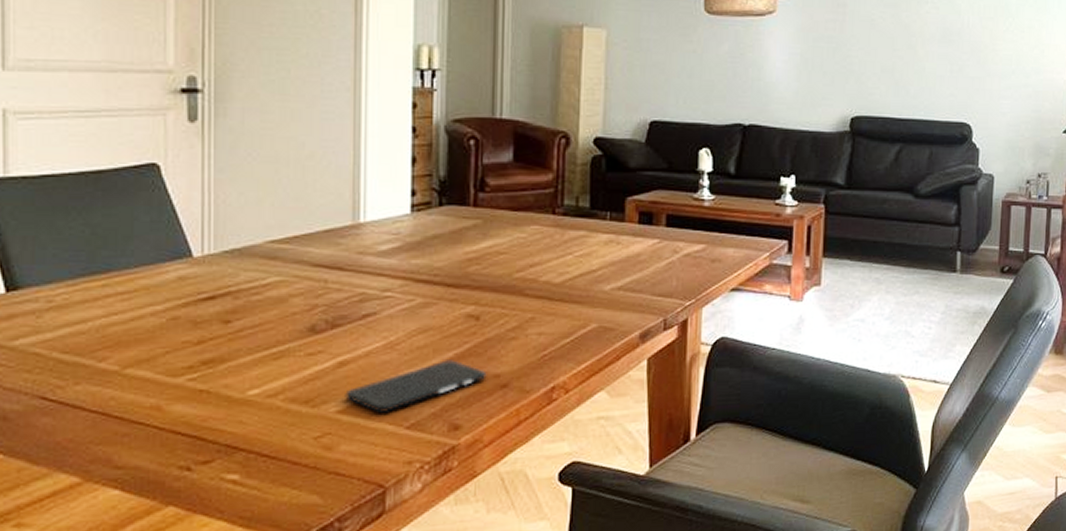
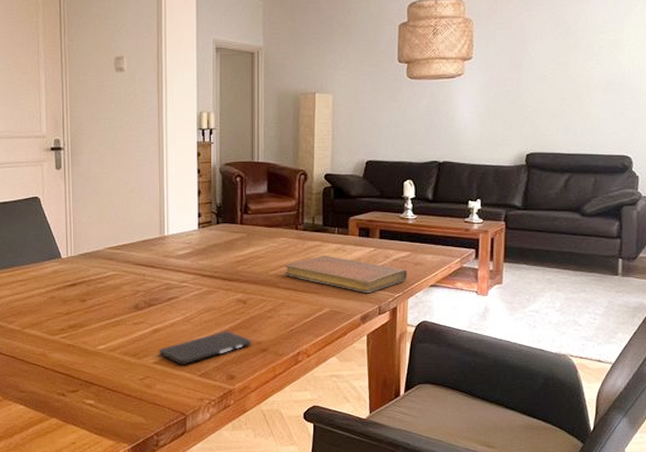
notebook: none [536,250,702,302] -> present [285,256,408,294]

